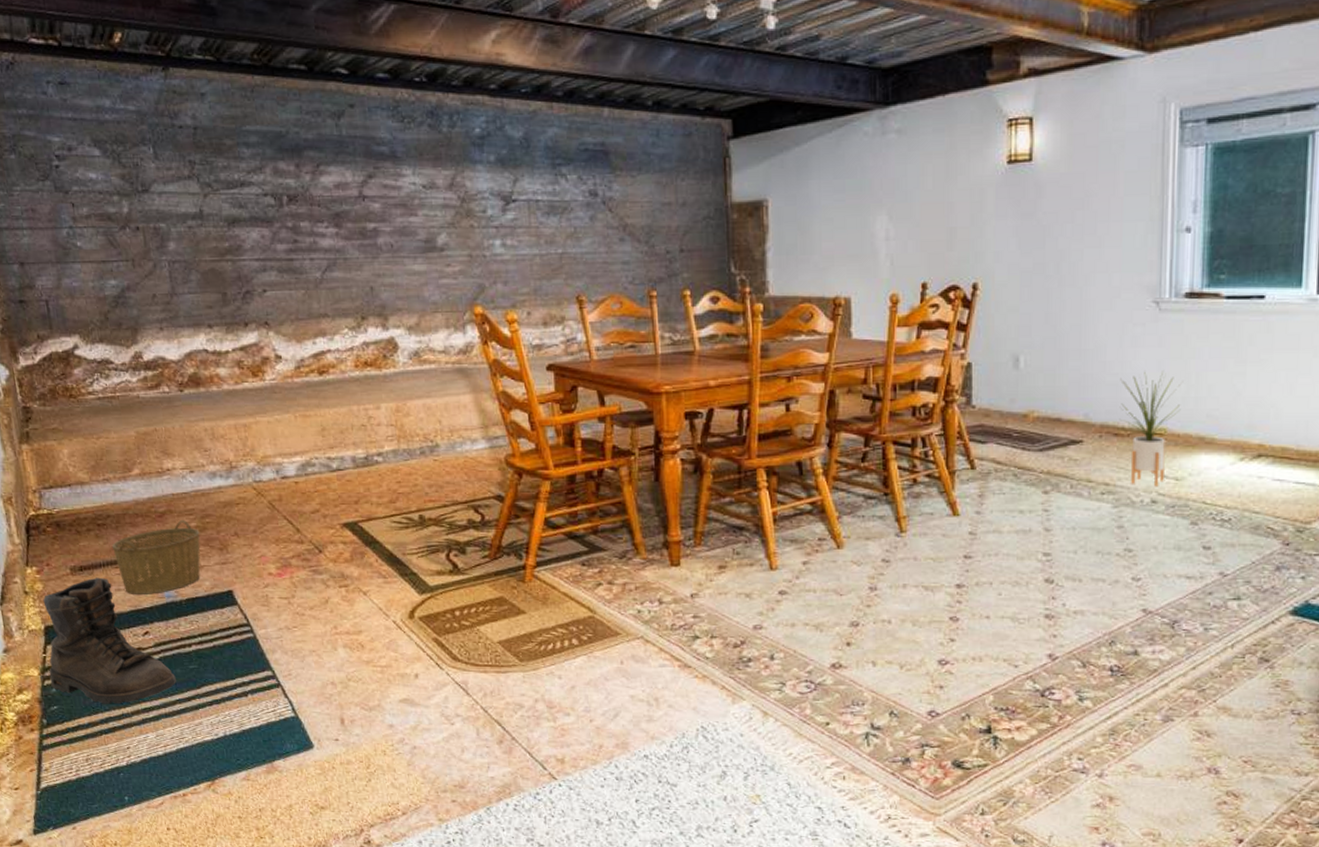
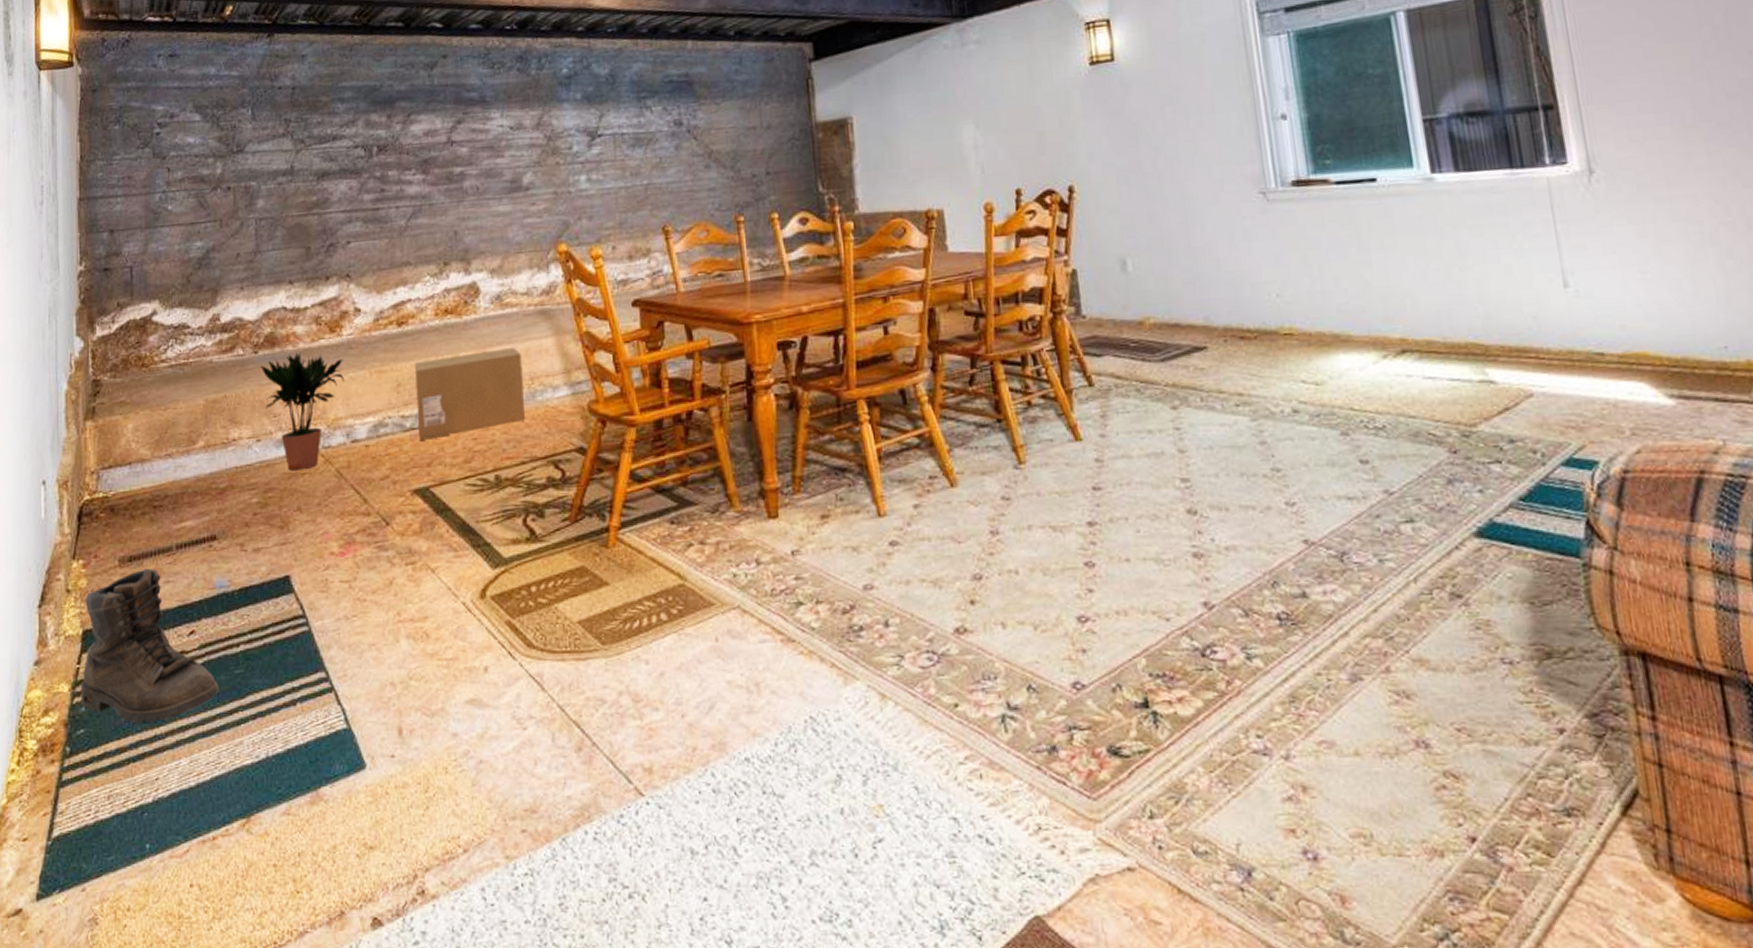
basket: present [111,520,201,594] -> none [165,496,261,586]
potted plant: none [187,393,270,500] -> present [260,352,344,471]
box: none [338,400,446,480] -> present [415,346,525,440]
house plant: present [1120,371,1181,487] -> none [1237,265,1308,394]

